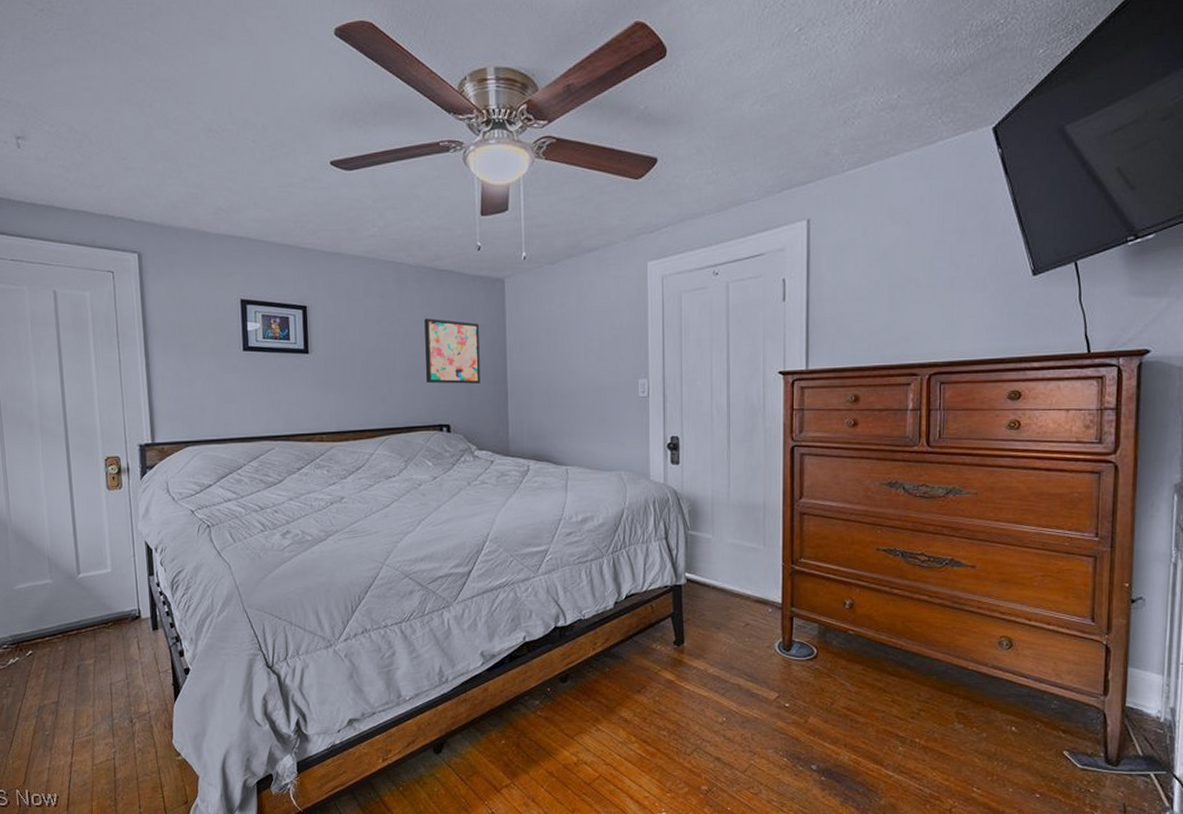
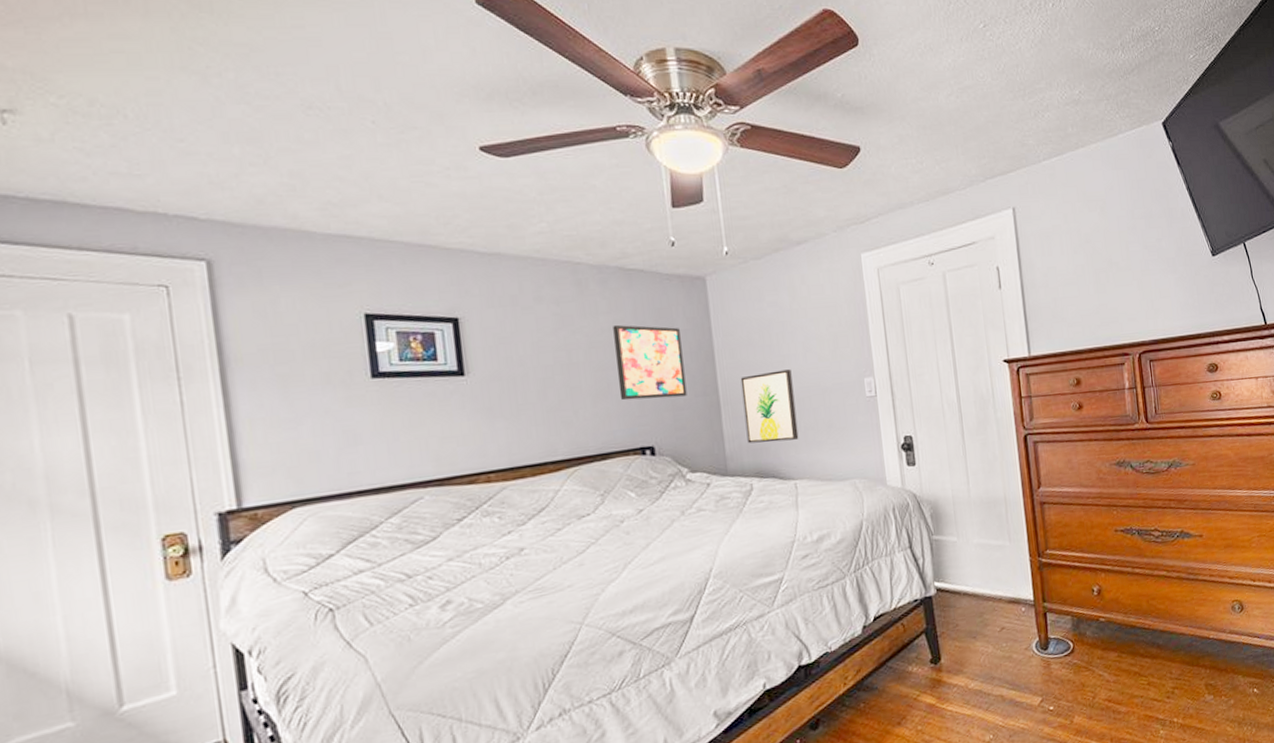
wall art: none [527,367,574,431] -> present [740,369,799,444]

